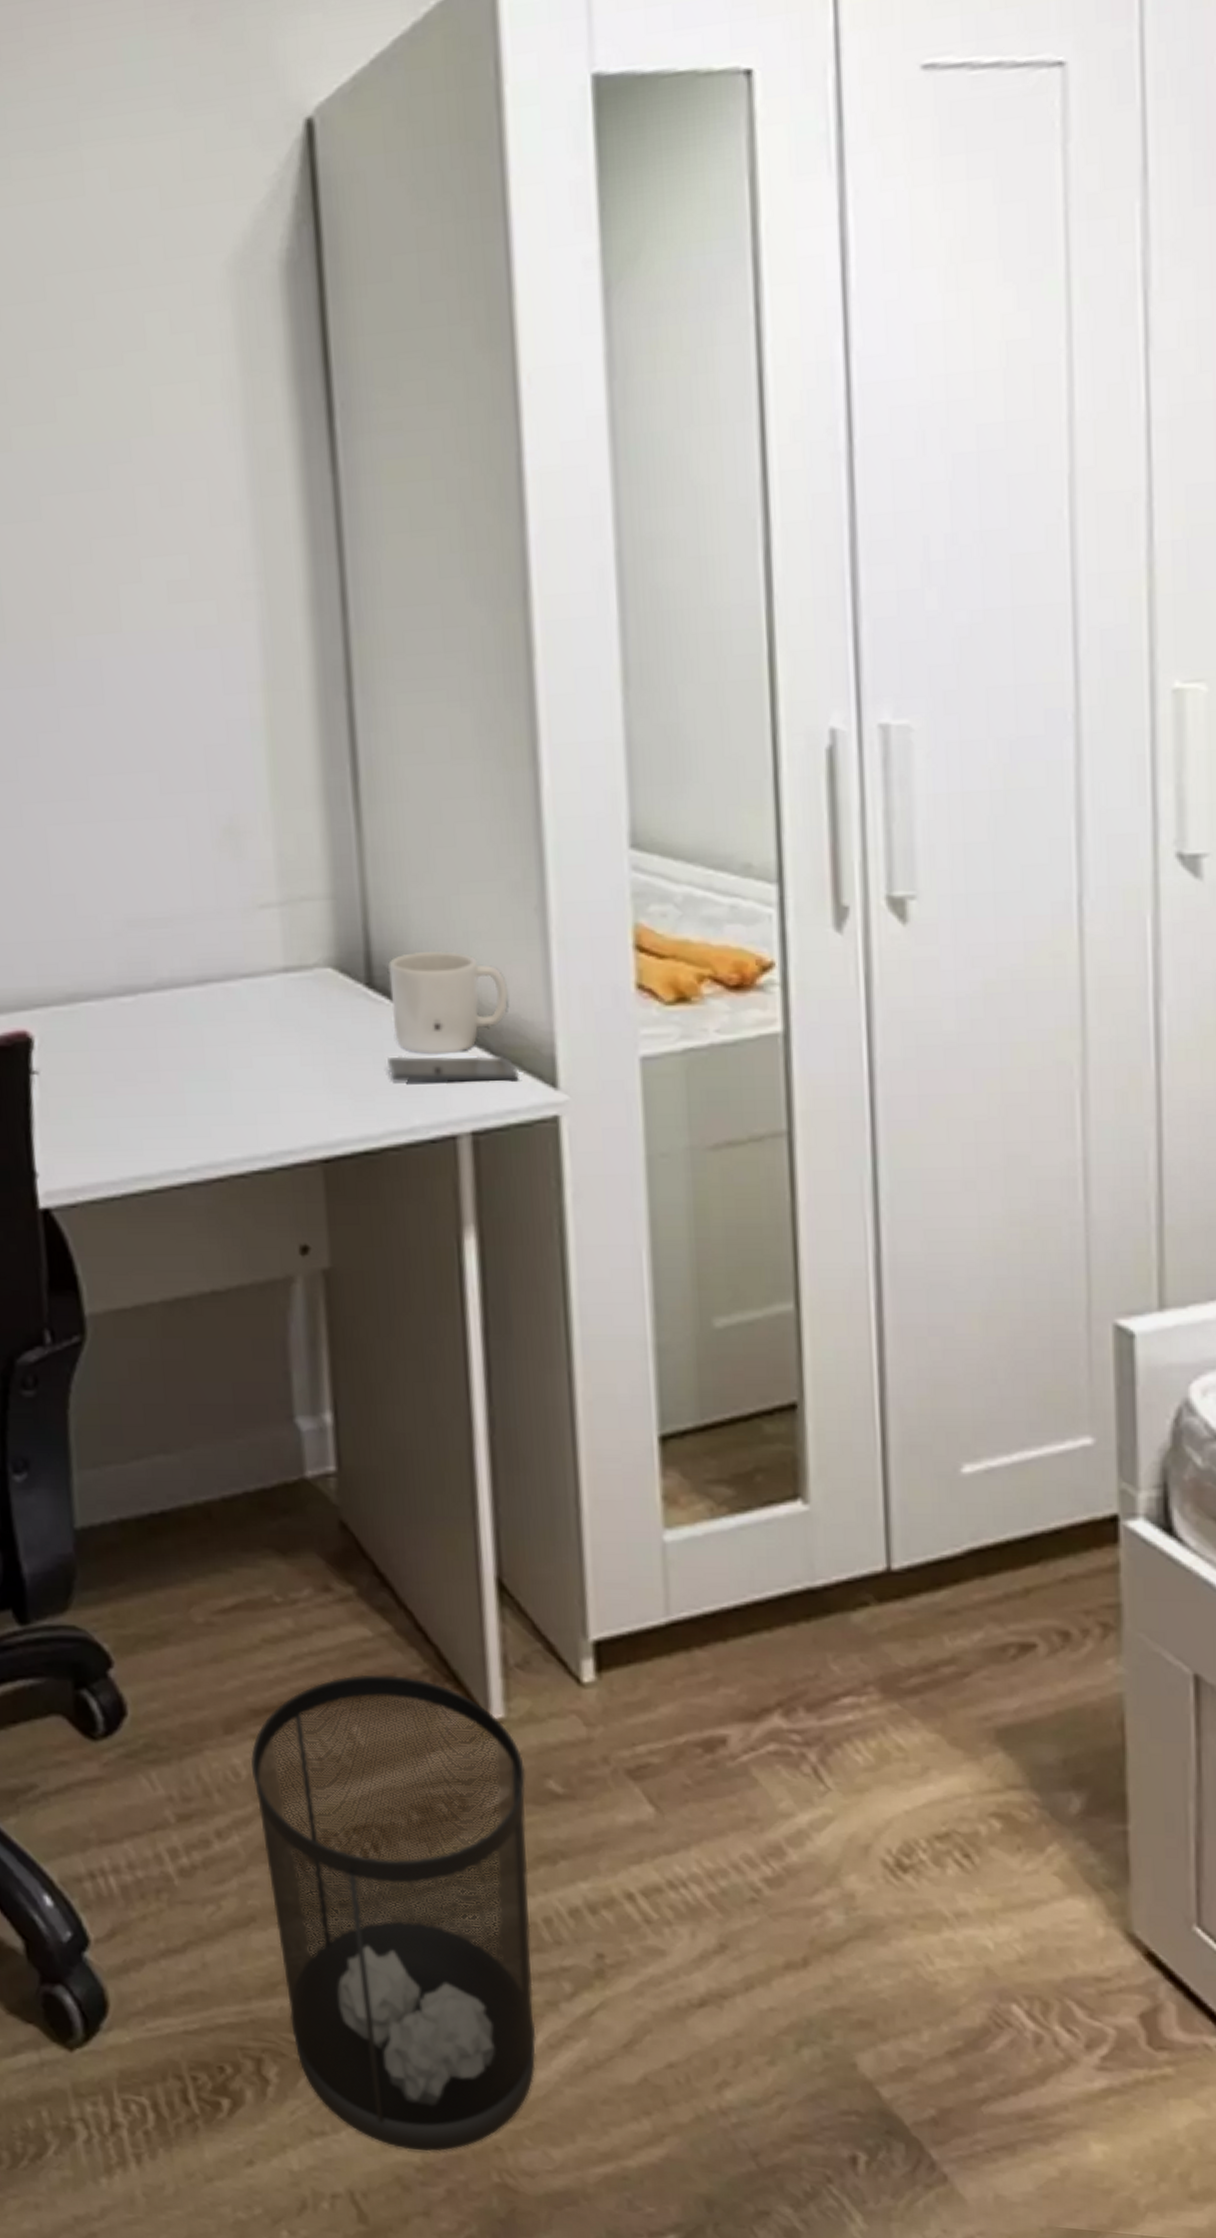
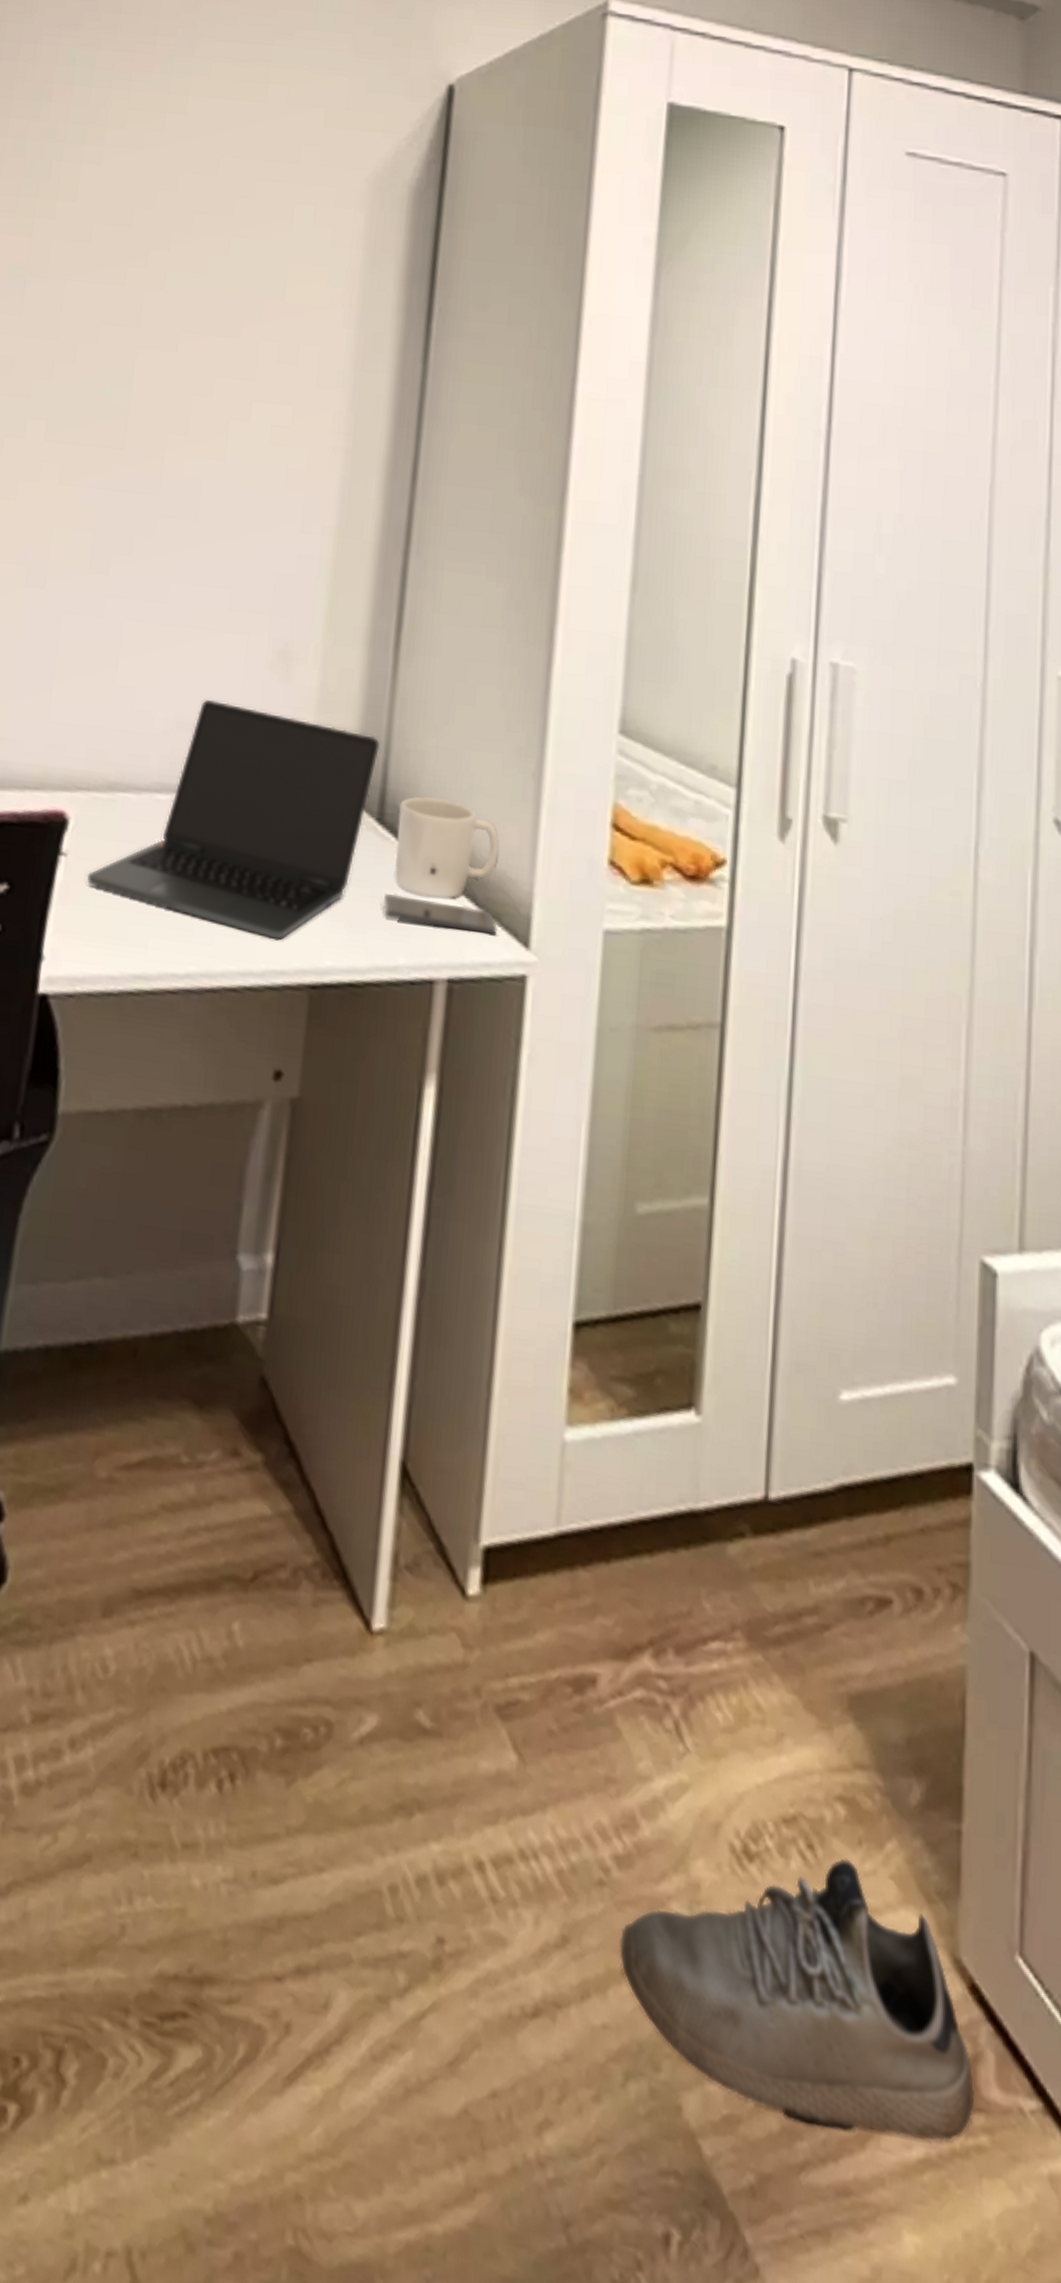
laptop: none [64,891,356,1122] -> present [86,699,380,941]
waste bin: present [250,1674,537,2152] -> none [102,1559,398,2197]
athletic shoe: none [779,1862,1156,2074] -> present [619,1858,974,2141]

